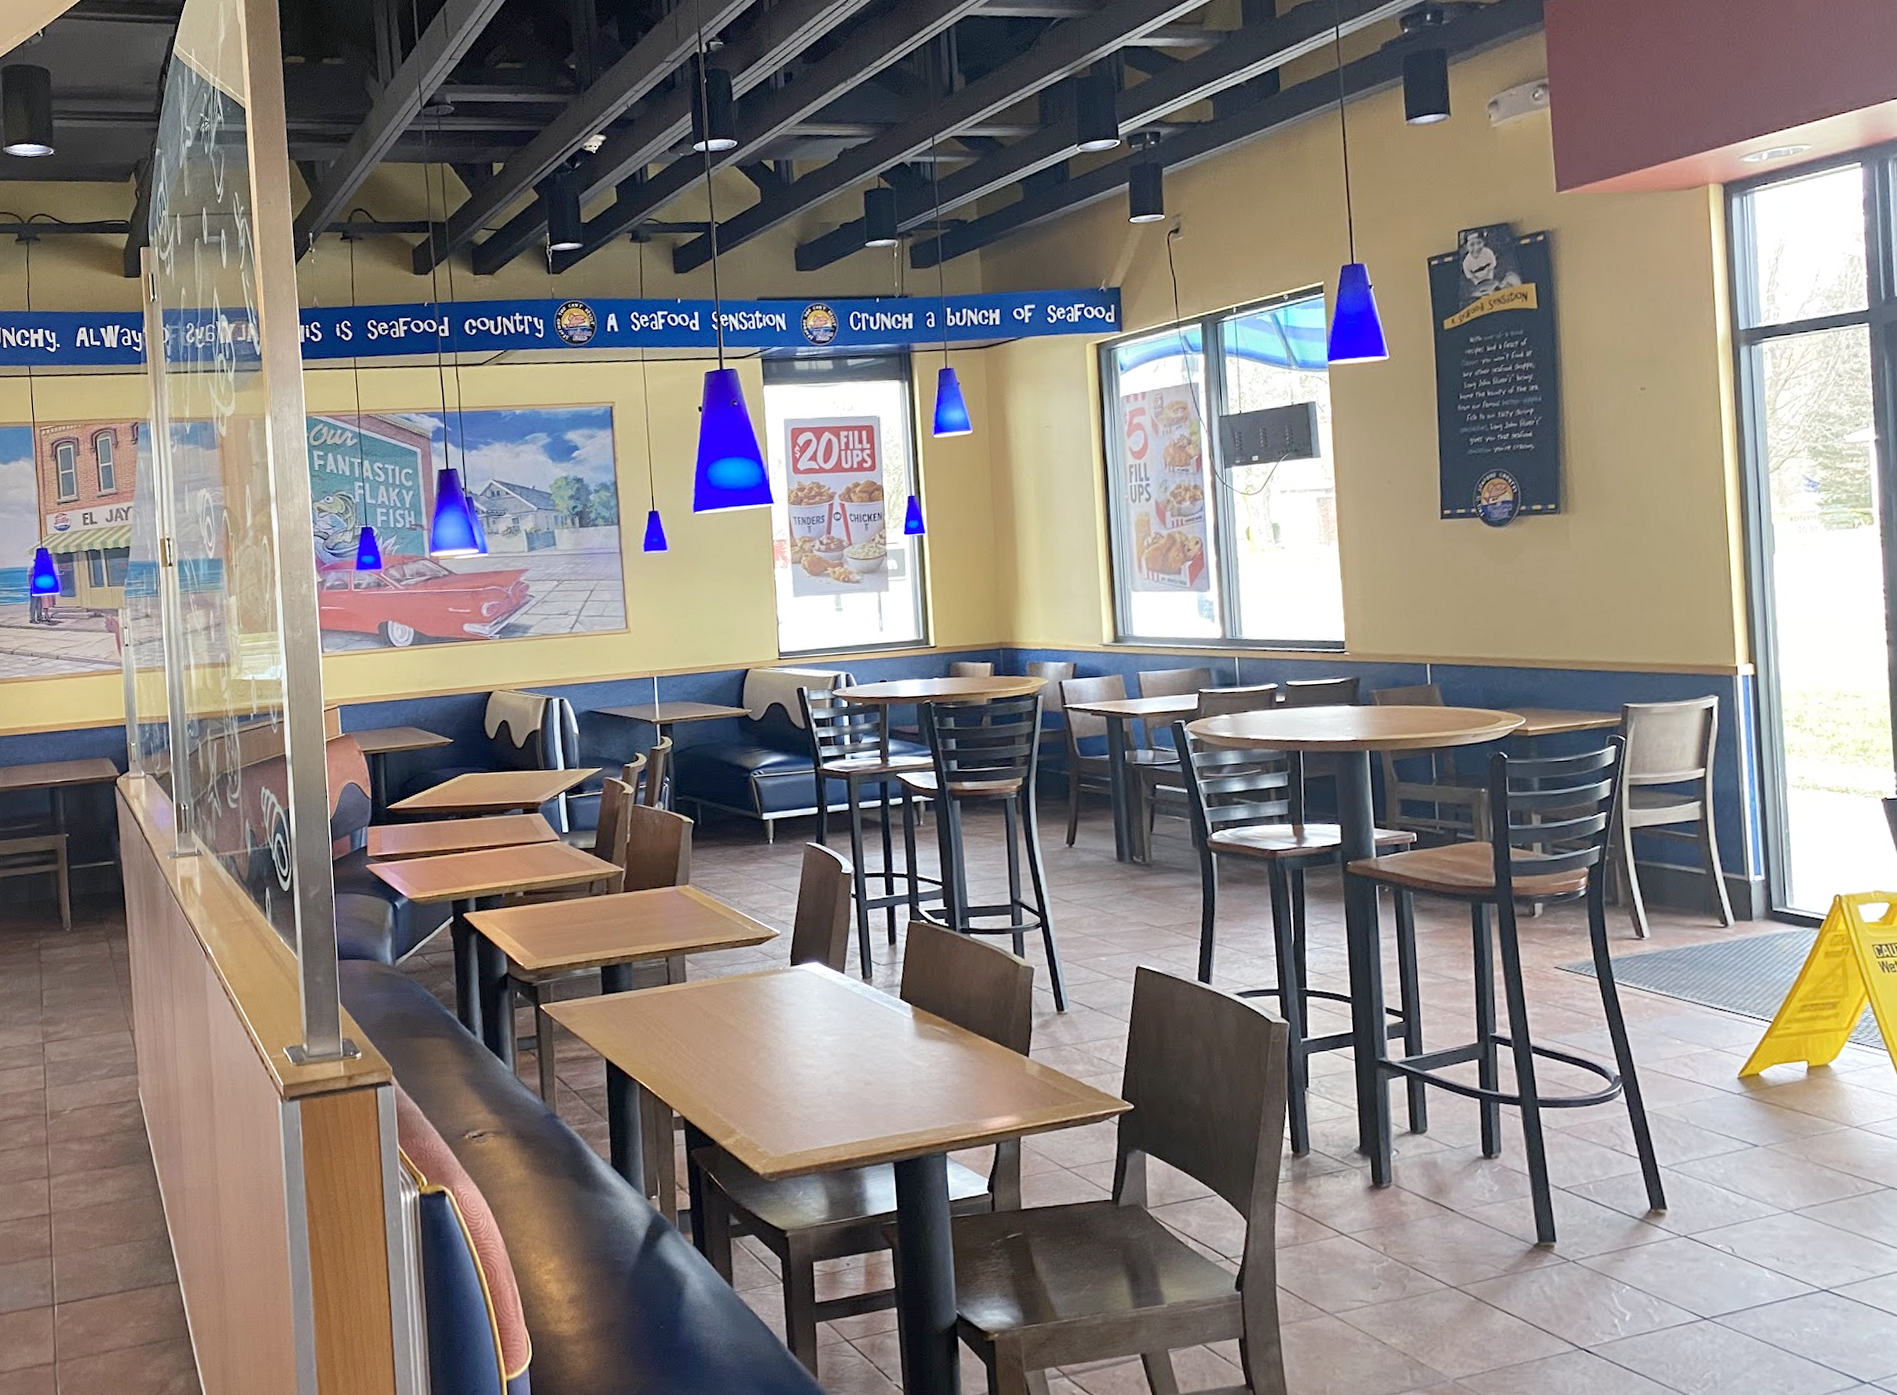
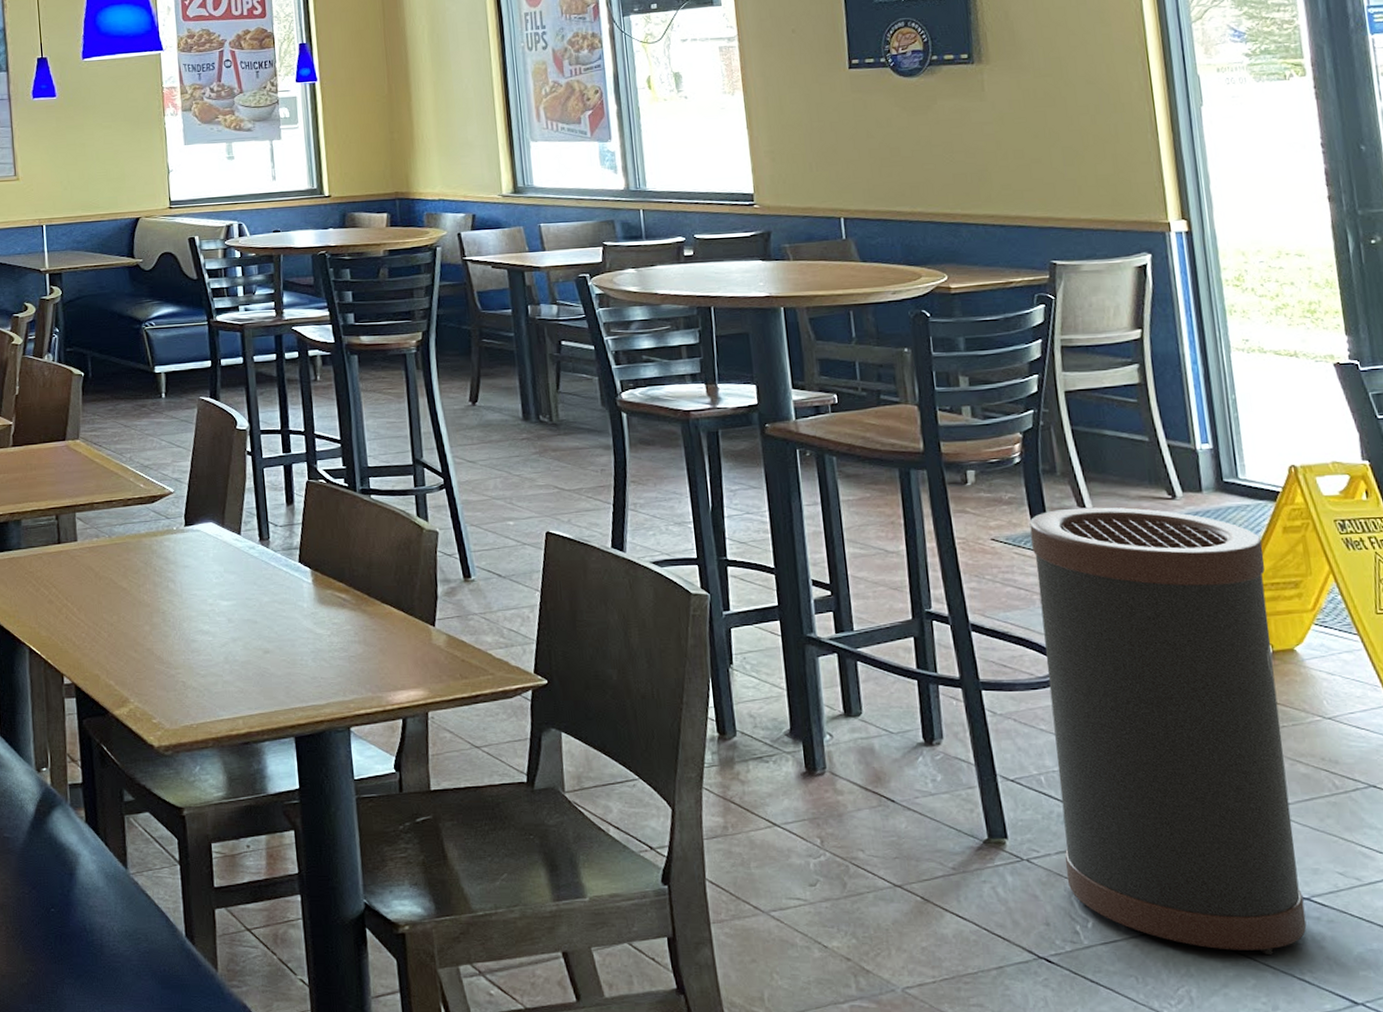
trash can: none [1591,935,1824,1341] -> present [1029,507,1307,954]

